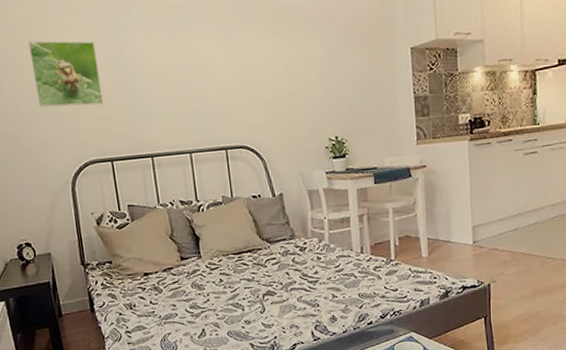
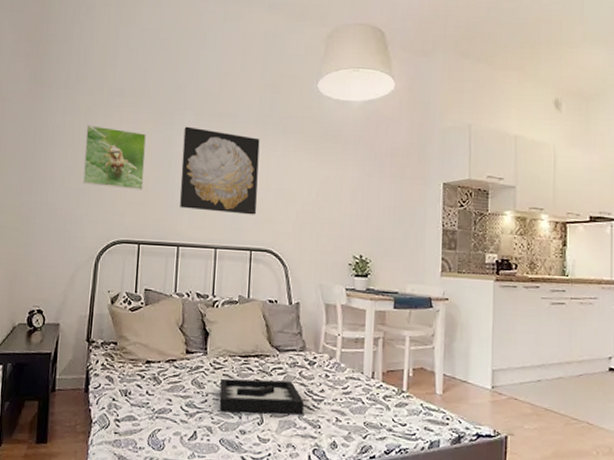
wall art: none [133,26,226,117] -> present [179,126,260,215]
decorative tray: none [218,269,302,308] -> present [219,378,305,415]

